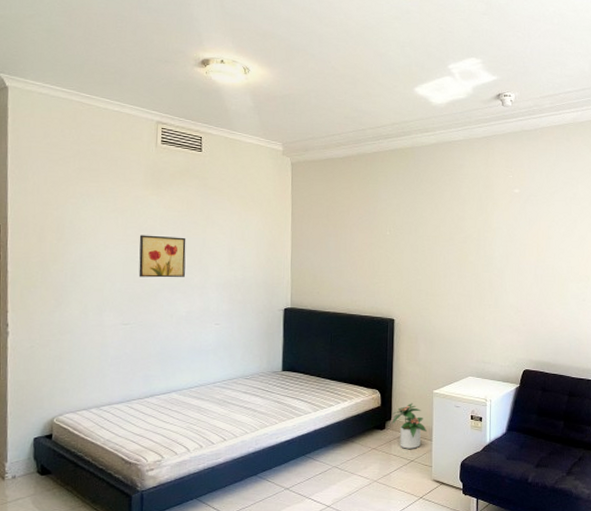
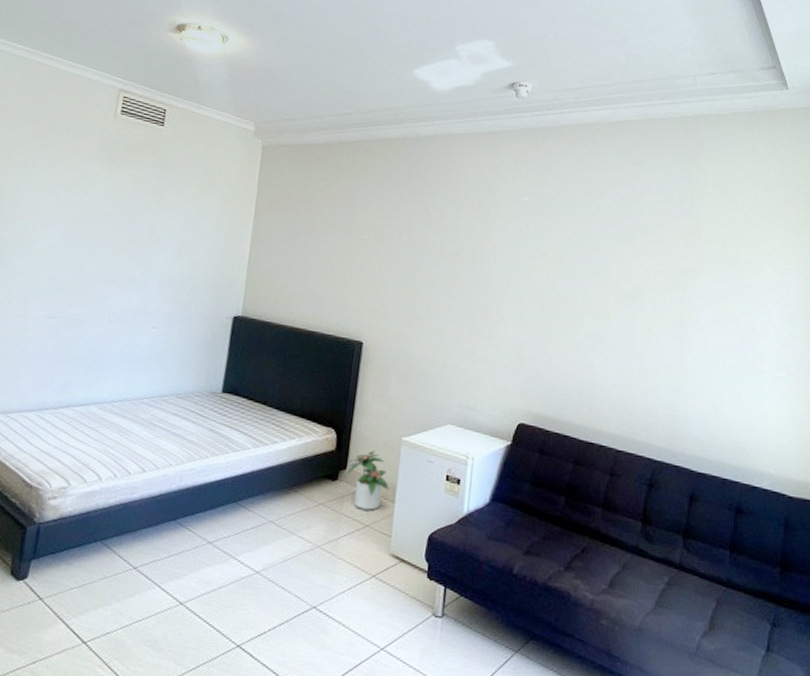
wall art: present [139,235,186,278] -> none [74,215,133,268]

